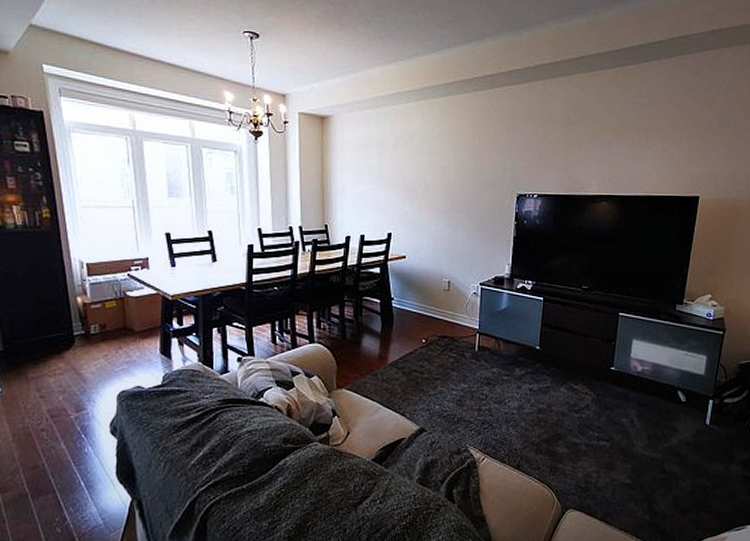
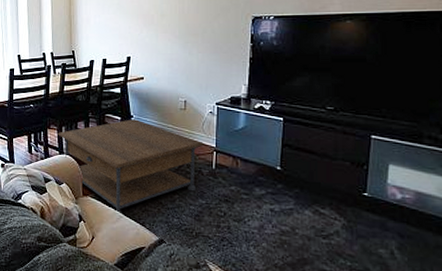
coffee table: none [307,302,468,407] -> present [58,119,205,216]

